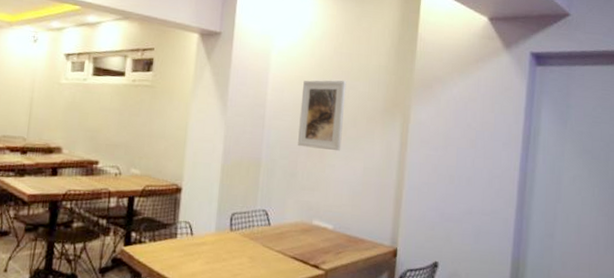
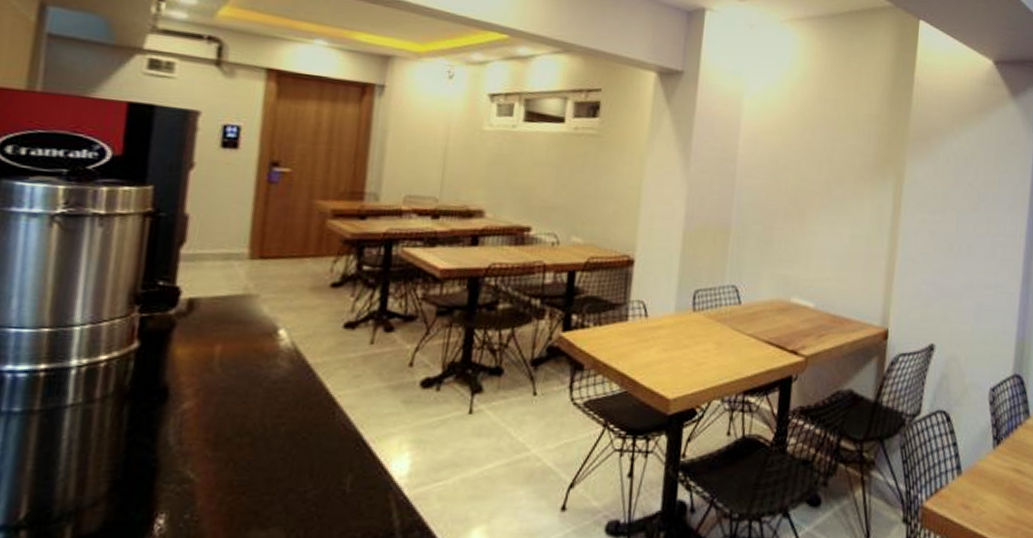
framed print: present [298,80,347,152] -> none [774,130,832,216]

